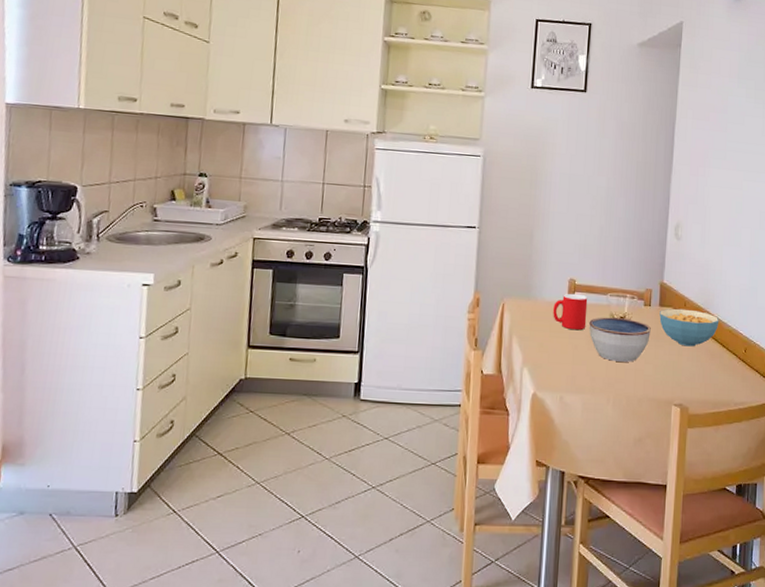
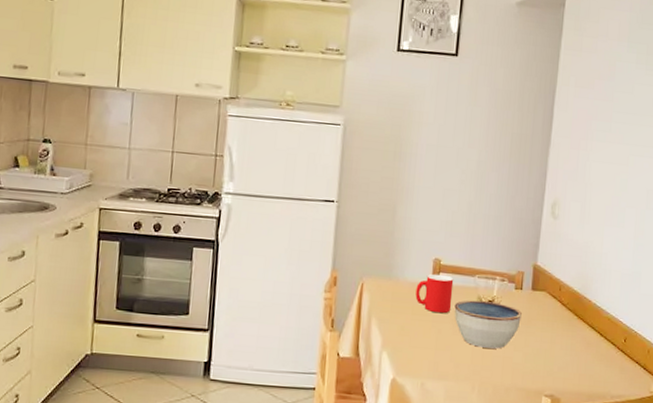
cereal bowl: present [659,308,719,347] -> none [531,293,598,335]

